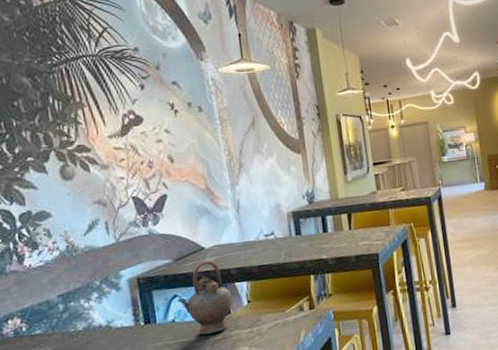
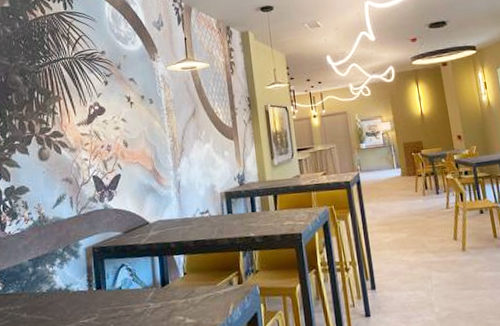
teapot: present [177,260,233,335] -> none [124,234,171,303]

